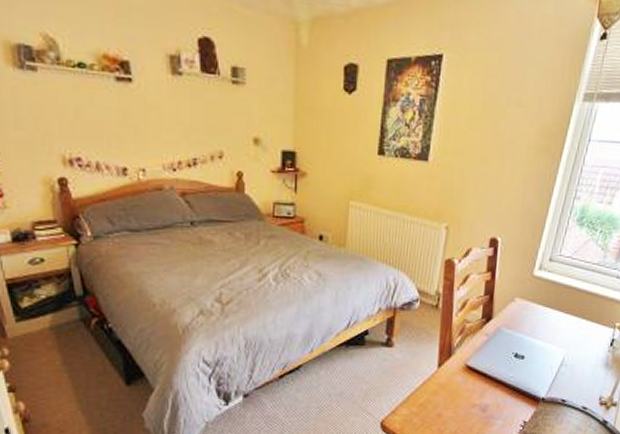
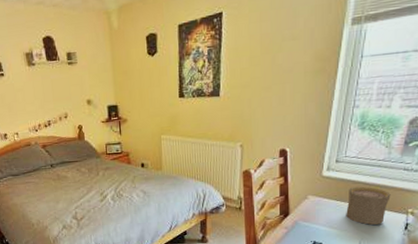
cup: none [553,292,601,338] -> present [346,186,391,225]

